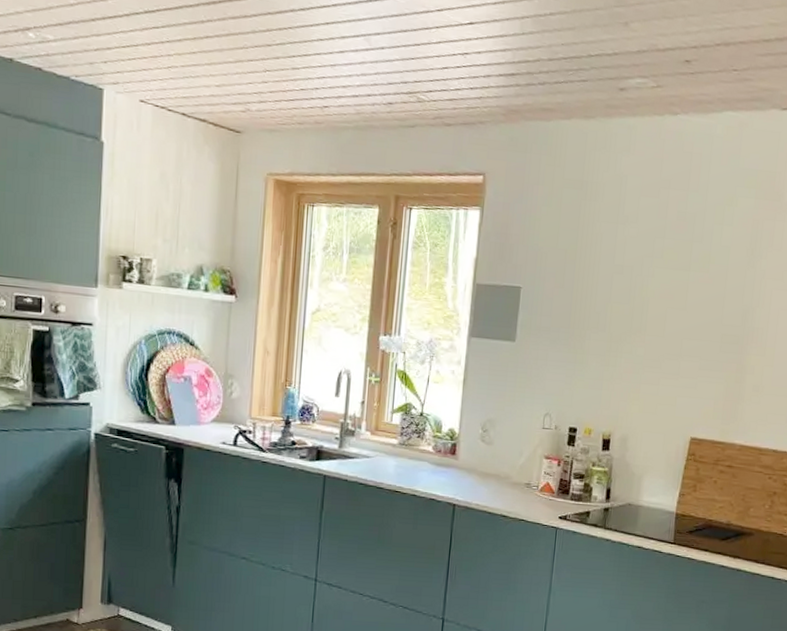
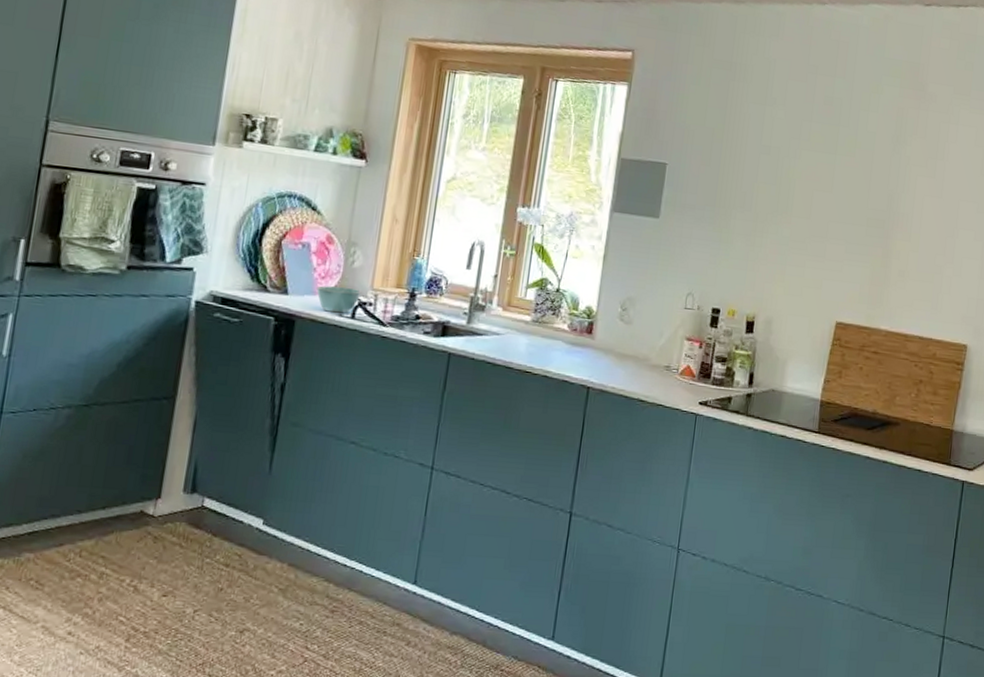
bowl: none [200,416,241,441] -> present [316,285,362,314]

